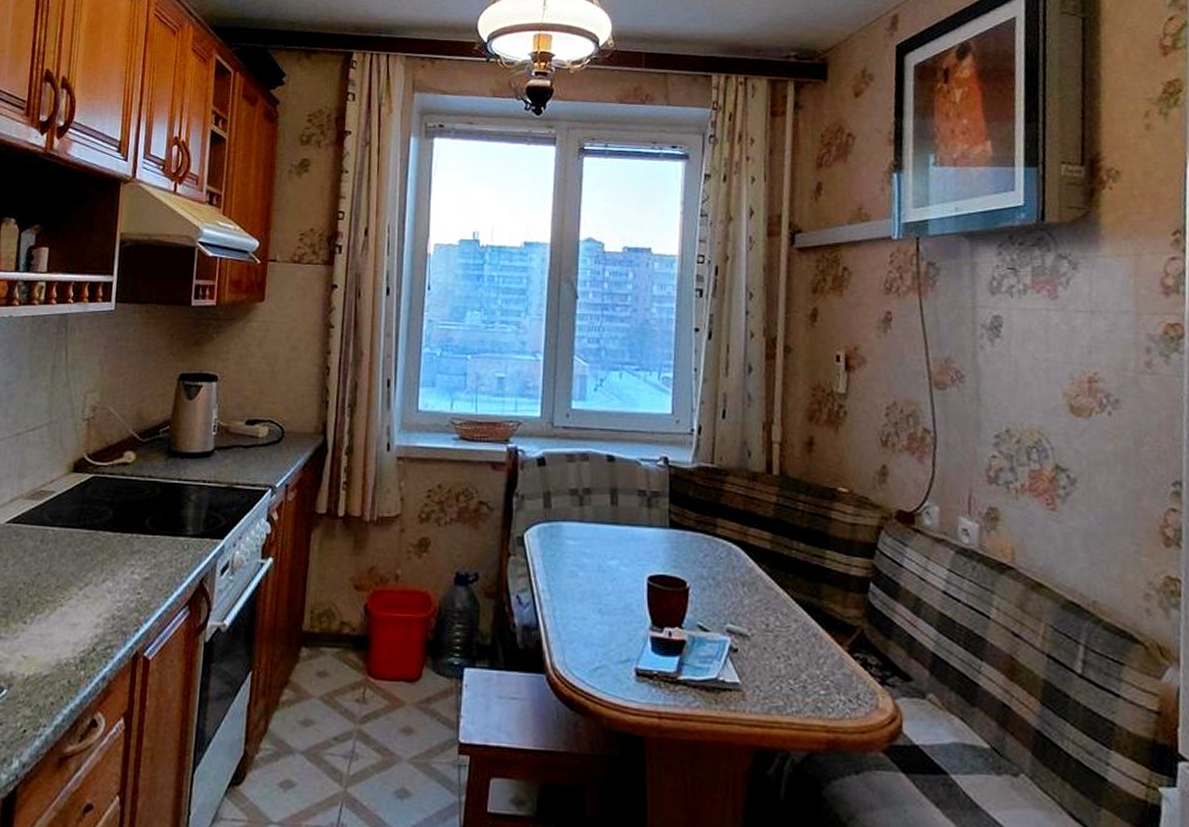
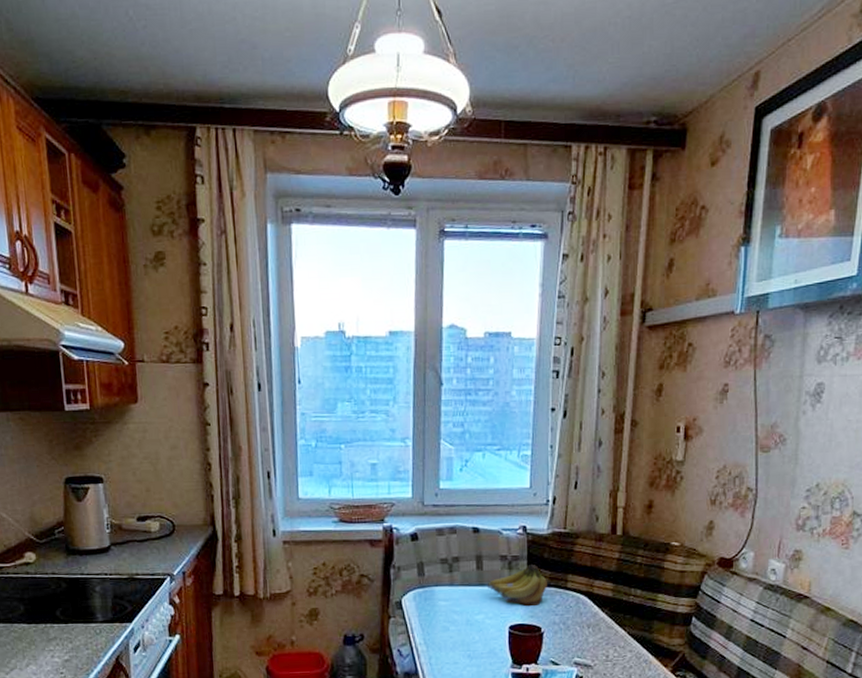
fruit: none [622,504,694,555] -> present [487,565,548,607]

